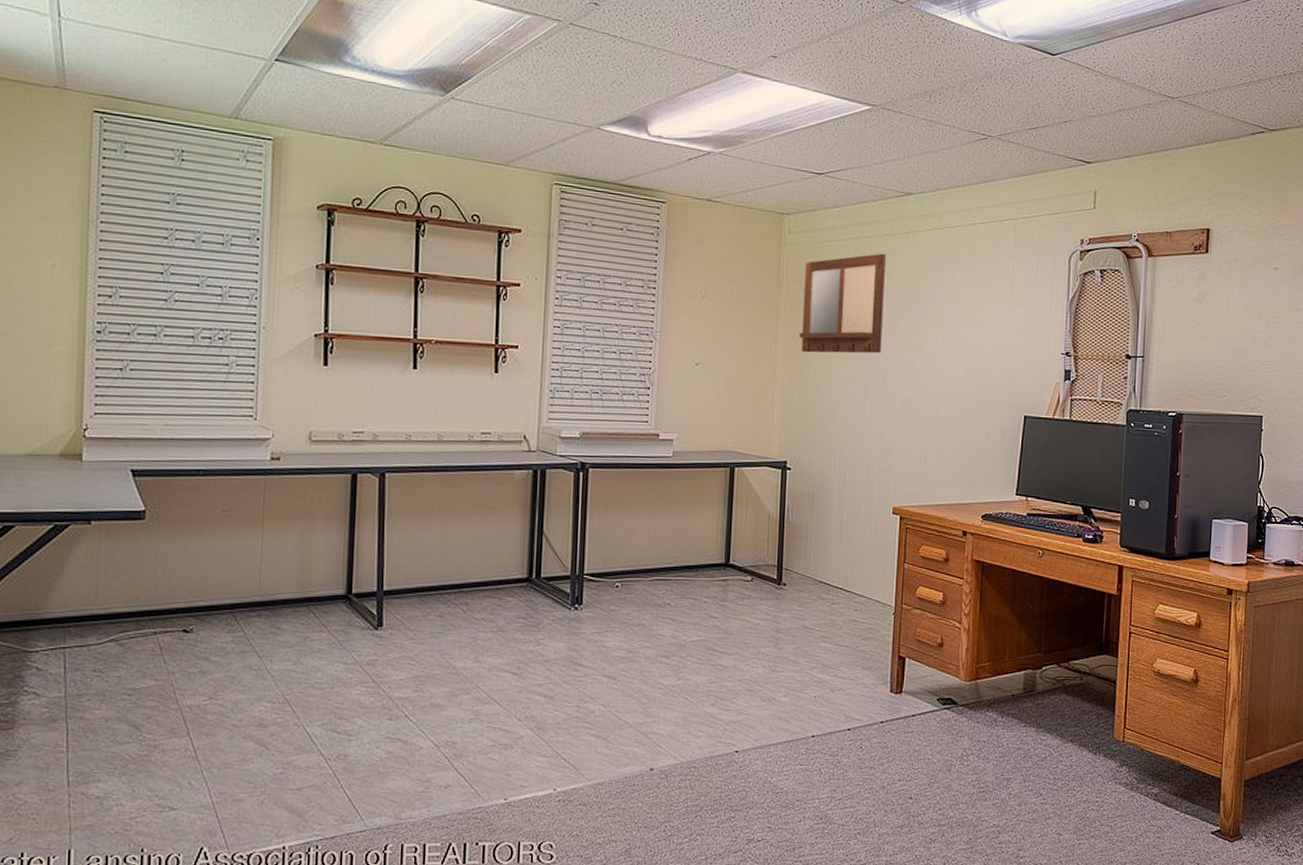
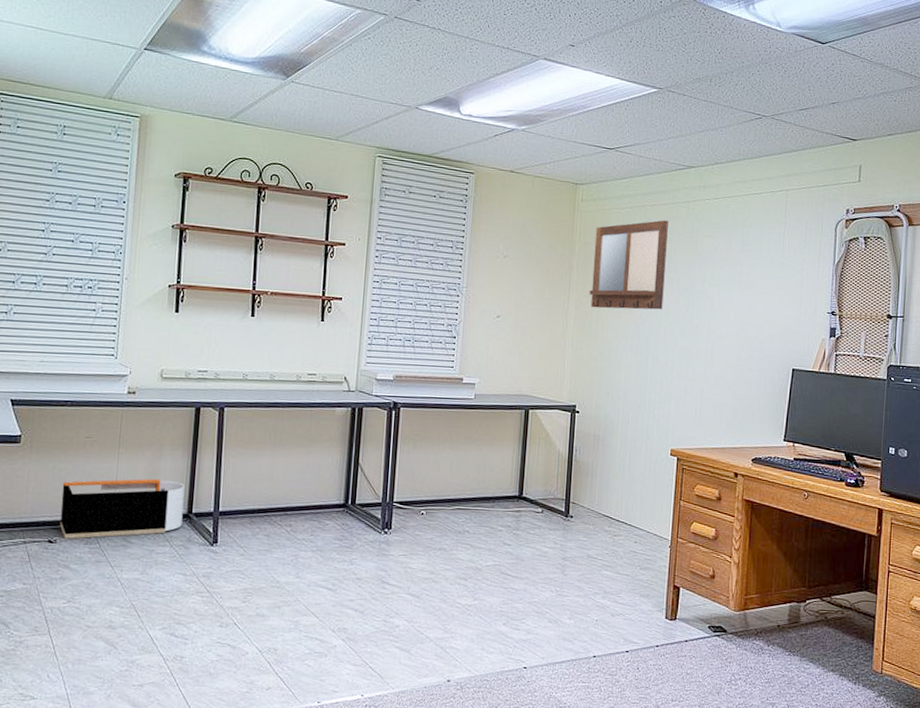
storage bin: none [196,555,342,627] -> present [60,478,185,539]

